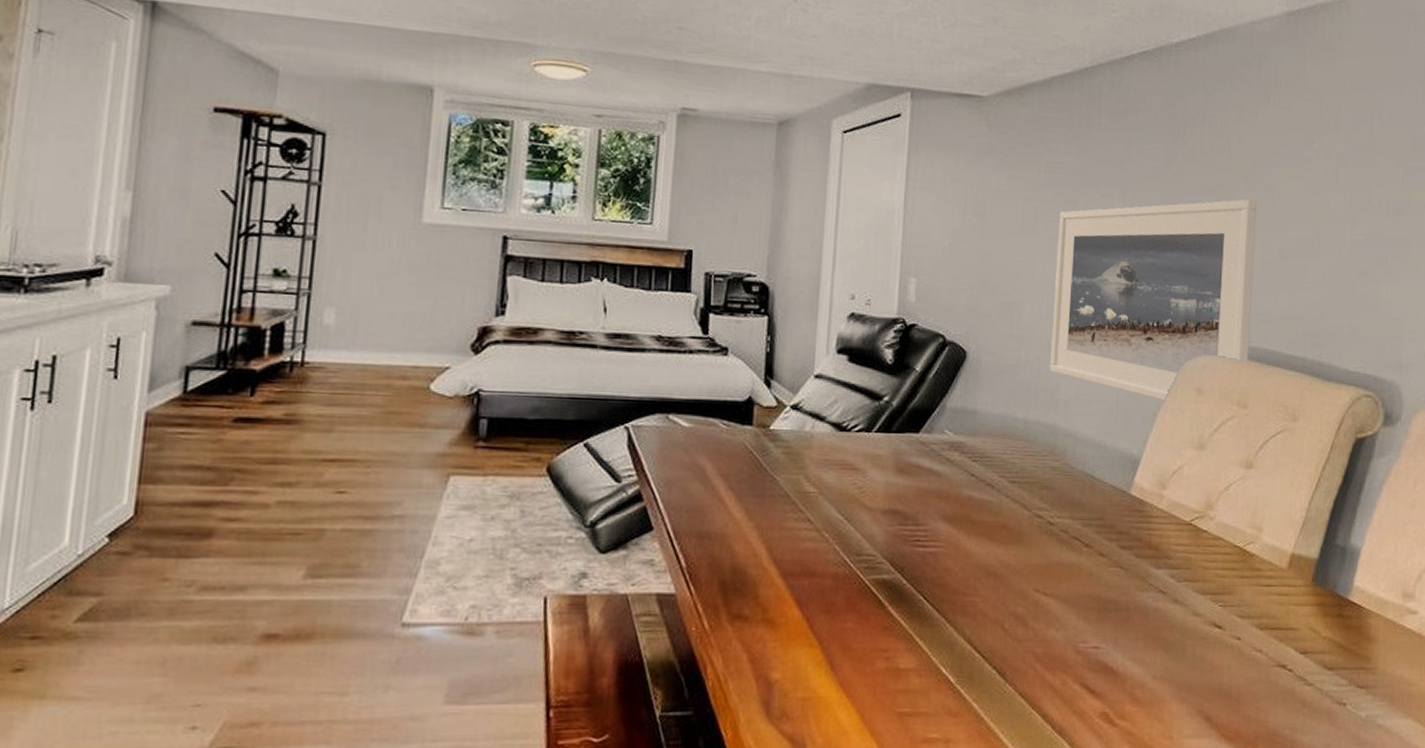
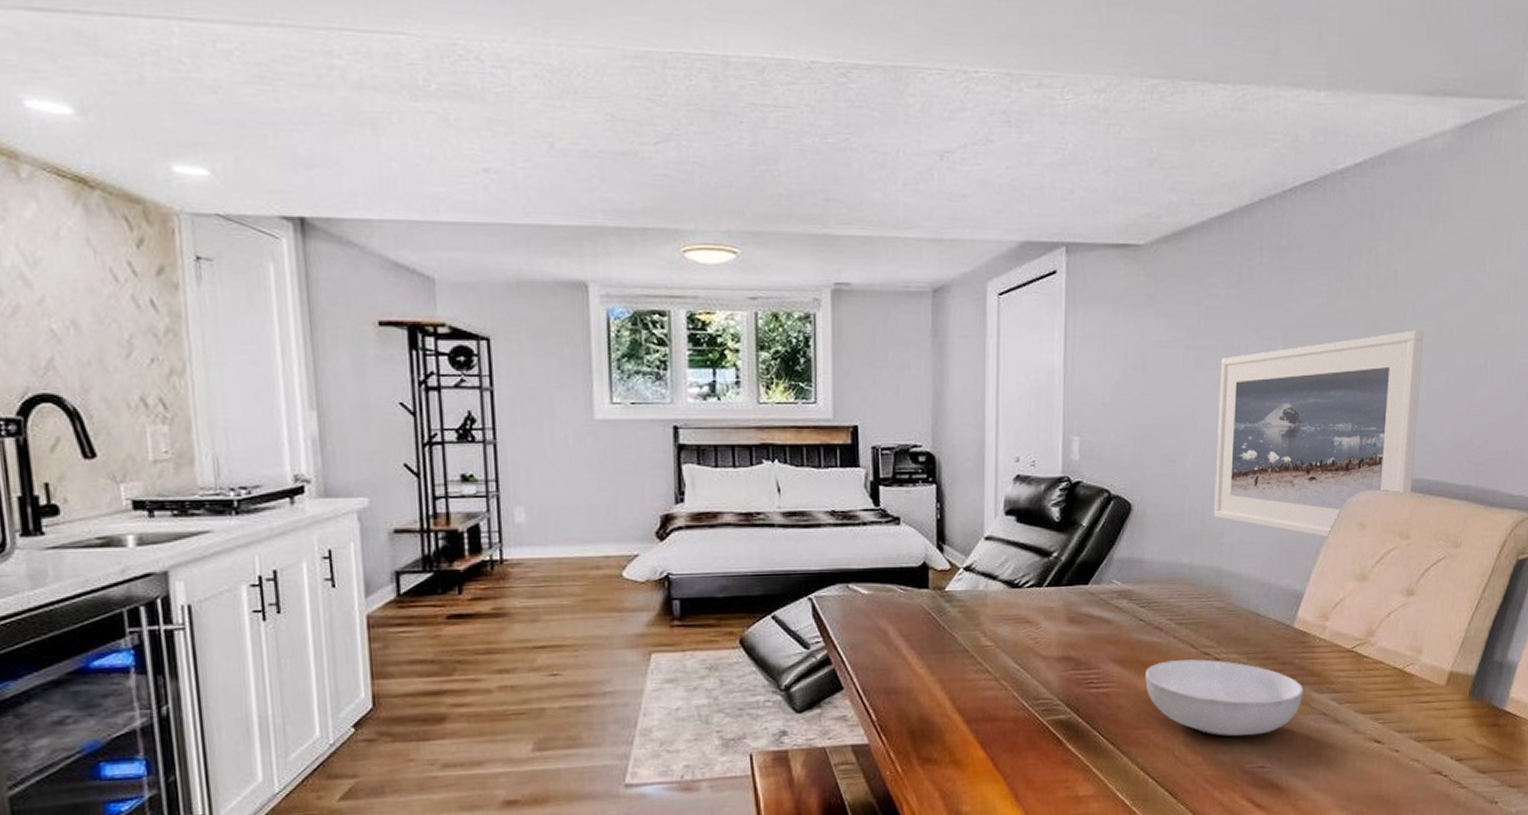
serving bowl: none [975,522,1141,611] -> present [1145,659,1304,737]

